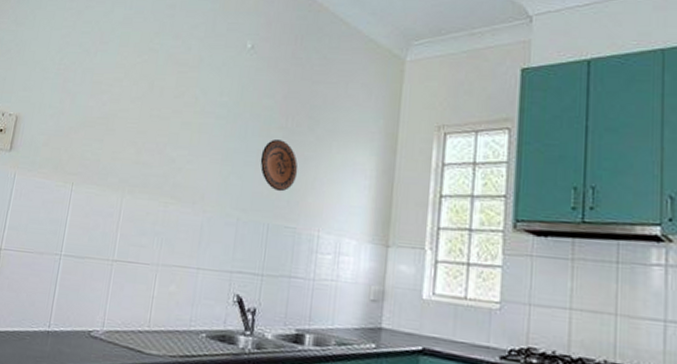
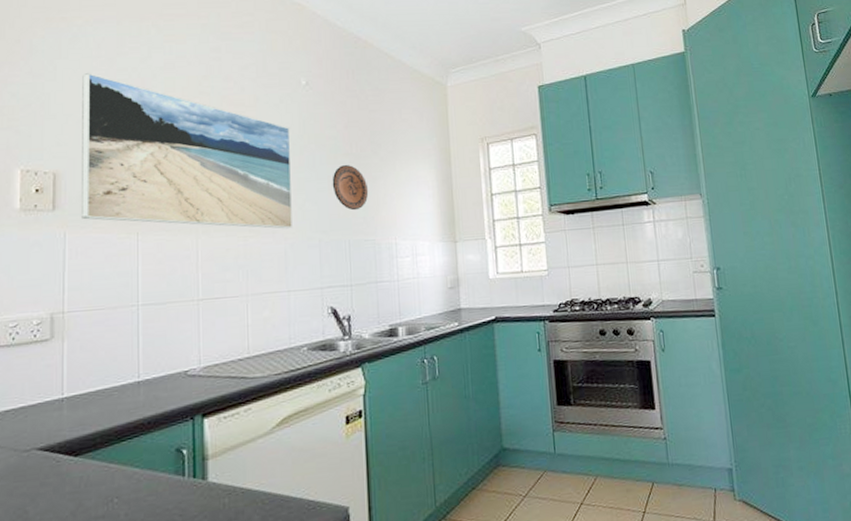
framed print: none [30,24,228,201] -> present [82,73,294,229]

